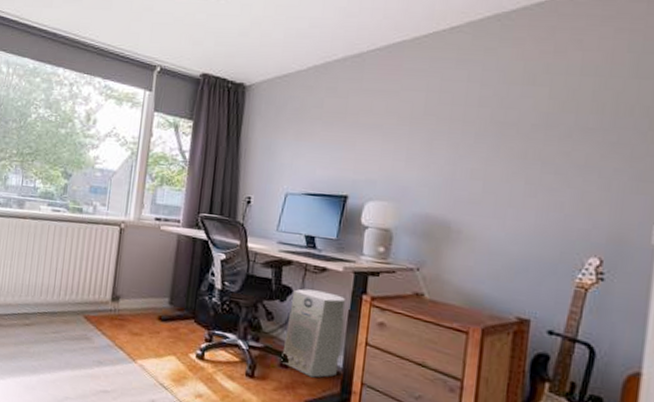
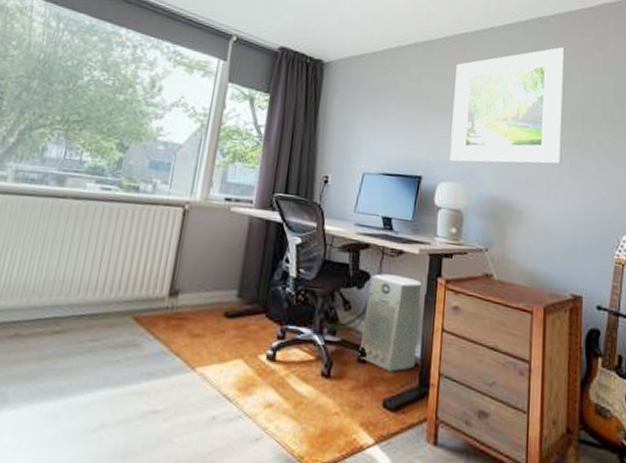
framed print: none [379,46,529,181] -> present [449,46,565,165]

